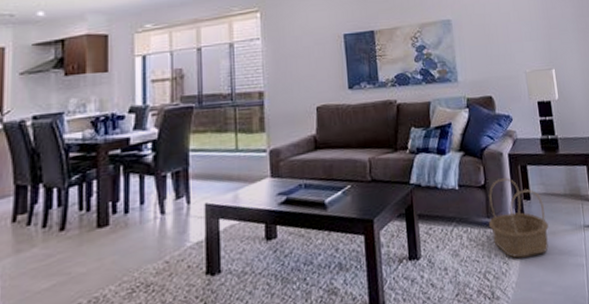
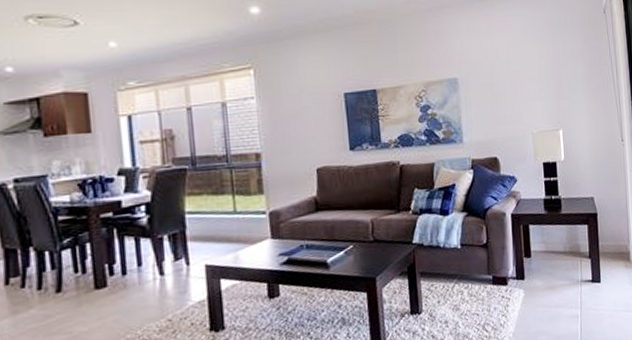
basket: present [489,178,549,259] -> none [489,237,547,311]

